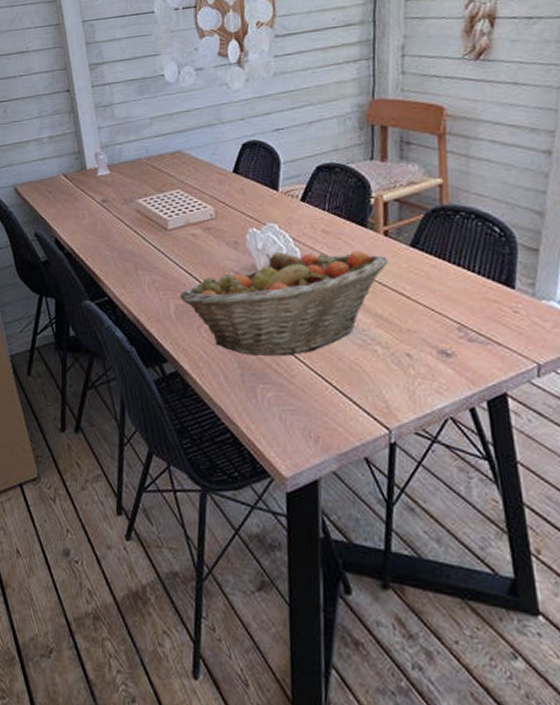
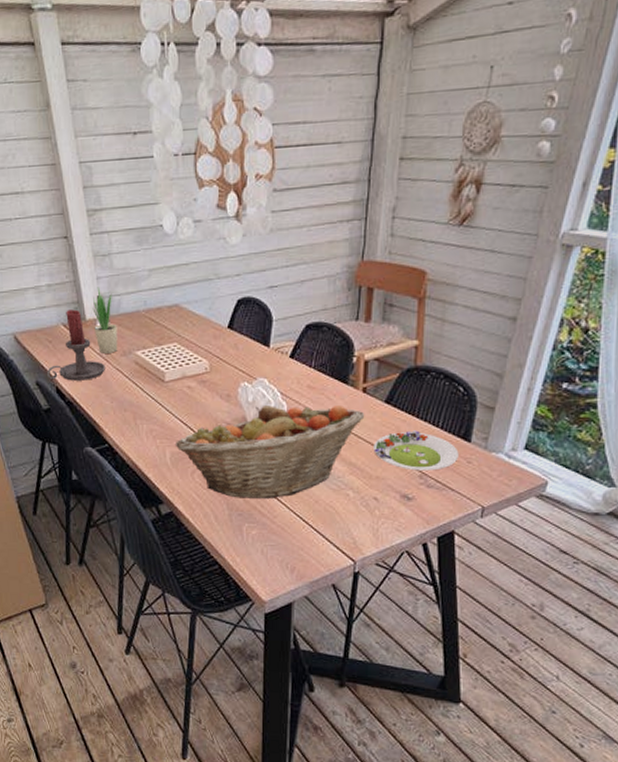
candle holder: none [45,159,106,231] -> present [46,309,105,381]
potted plant: none [93,137,119,203] -> present [92,287,118,354]
salad plate: none [401,276,503,323] -> present [373,430,459,471]

